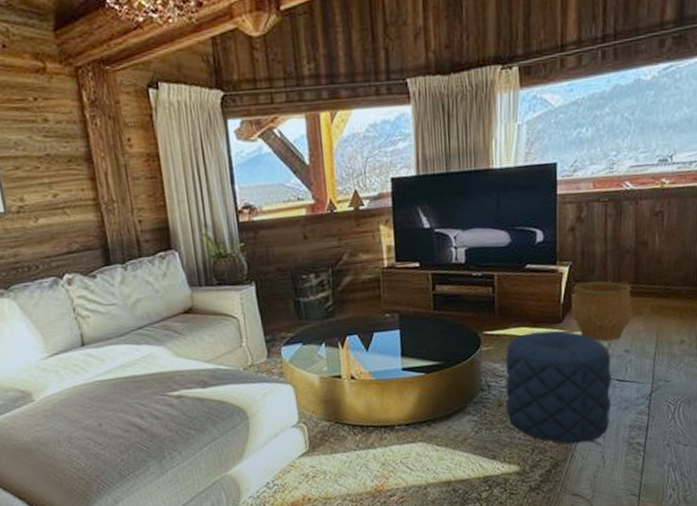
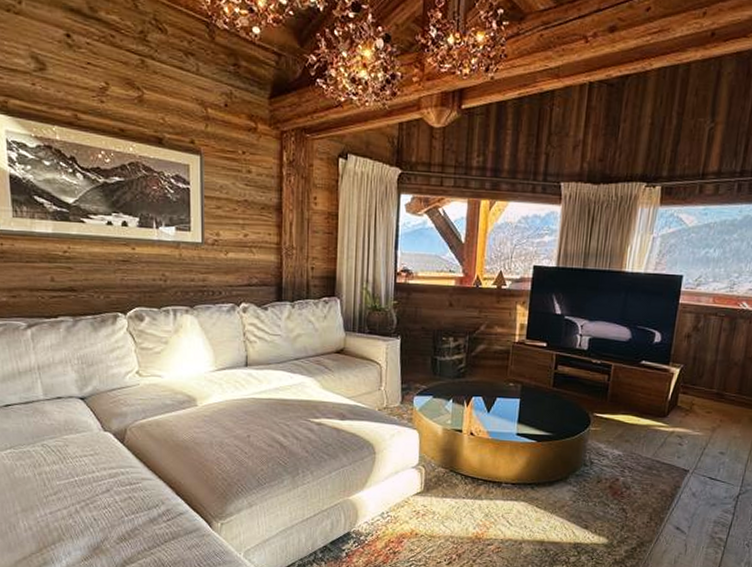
pouf: present [505,330,612,444] -> none [603,421,707,528]
basket: present [571,281,633,341] -> none [676,384,734,441]

